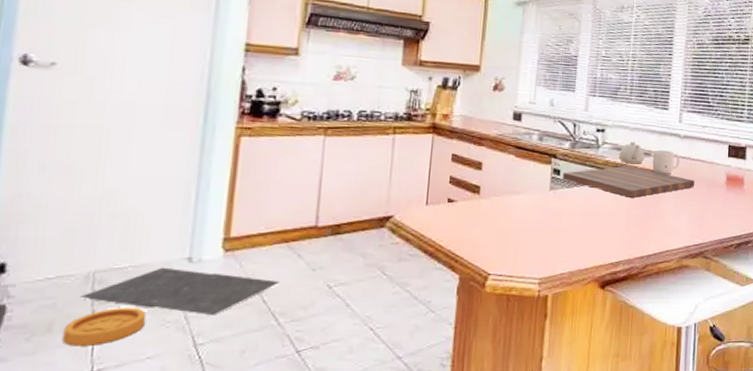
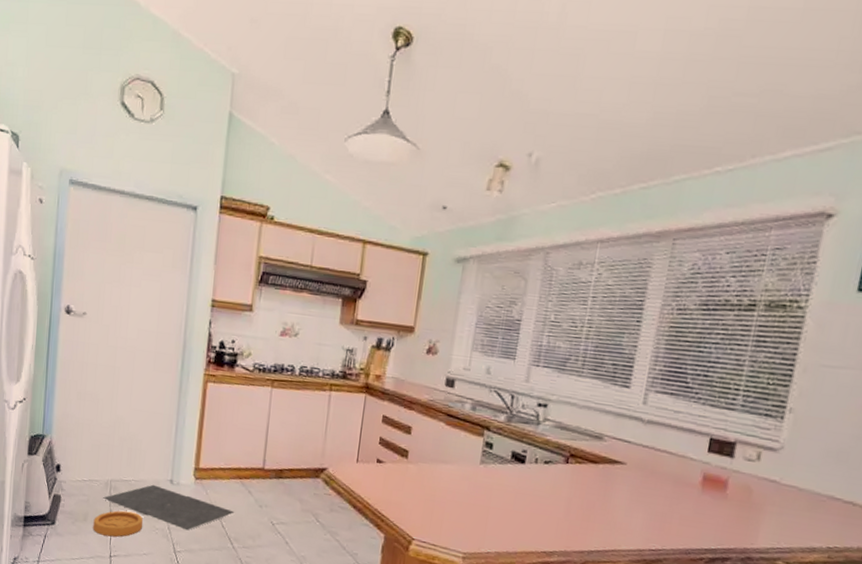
cutting board: present [563,165,695,198] -> none [495,446,658,485]
teapot: present [619,141,645,164] -> none [562,420,595,448]
mug: present [652,149,680,174] -> none [602,433,641,464]

